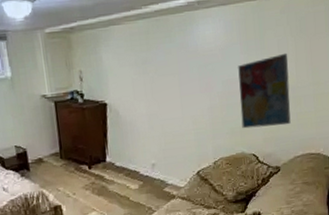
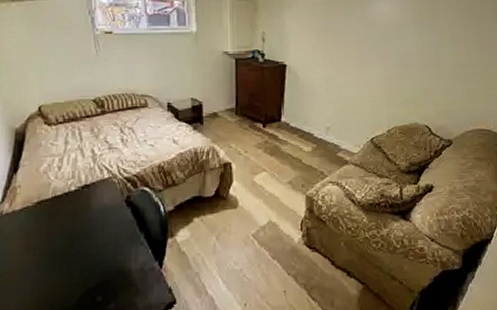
wall art: present [238,53,291,129] -> none [412,33,462,100]

